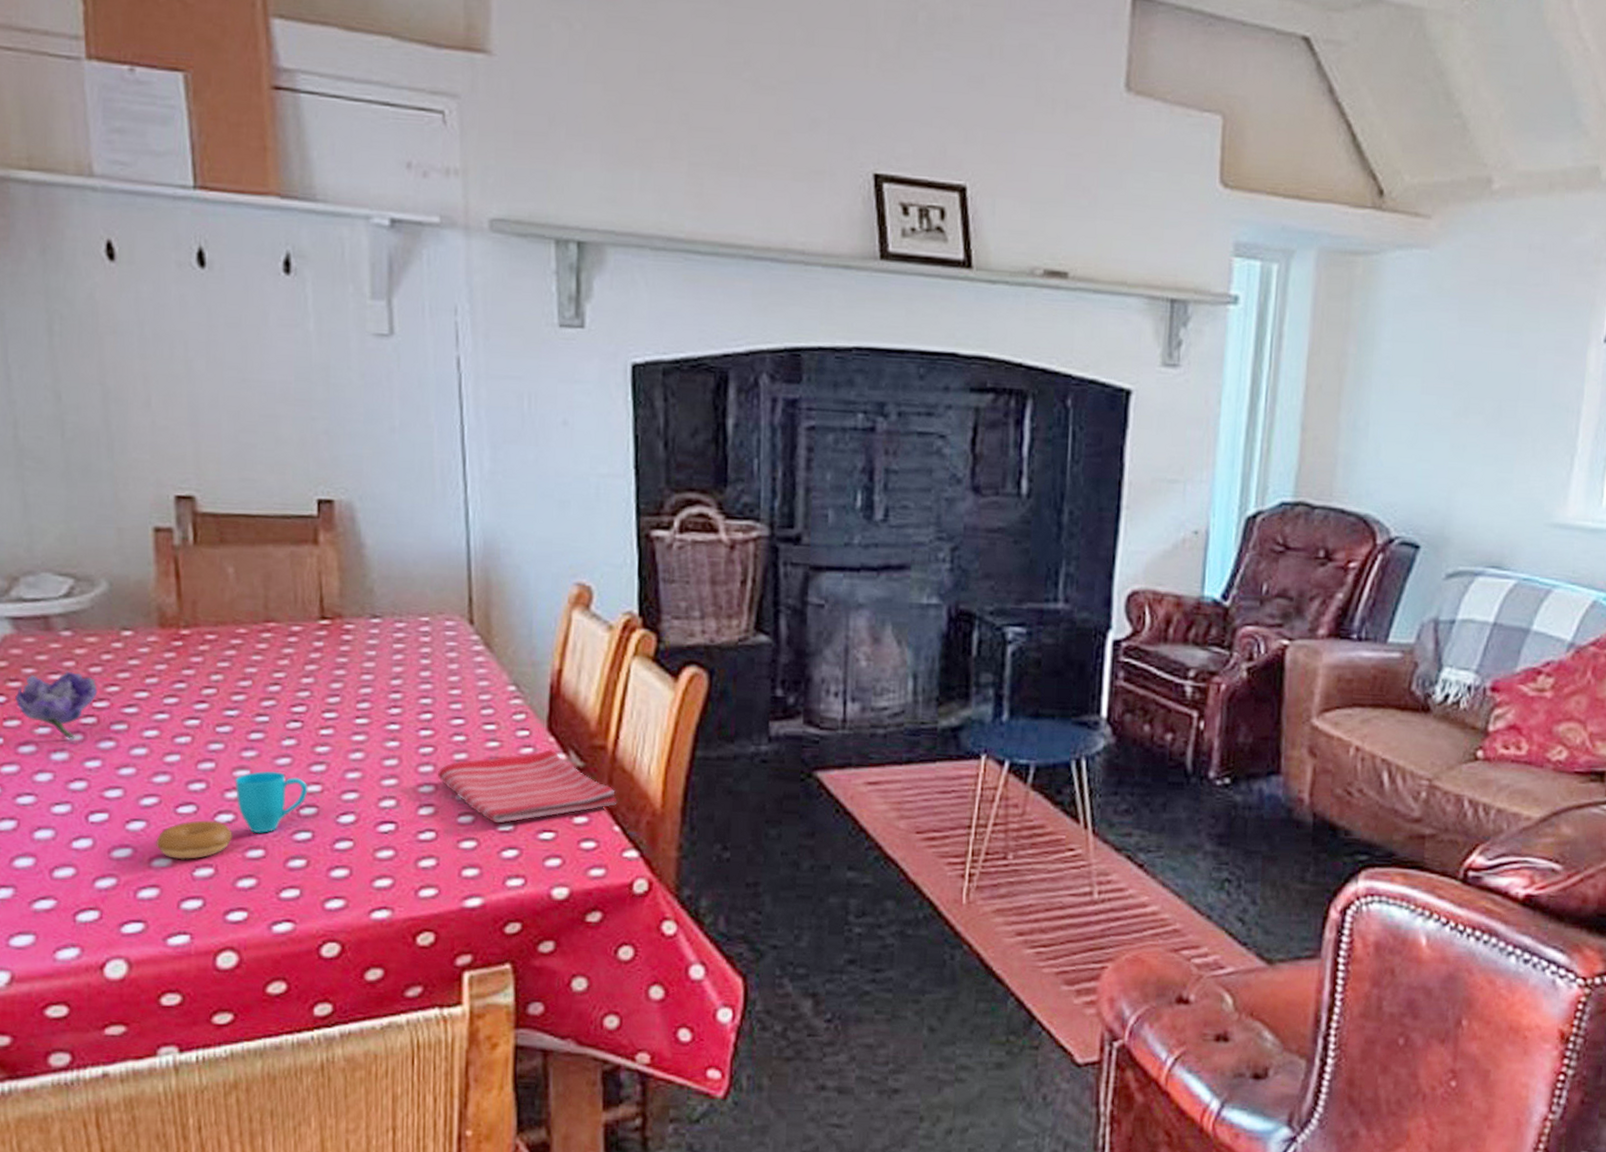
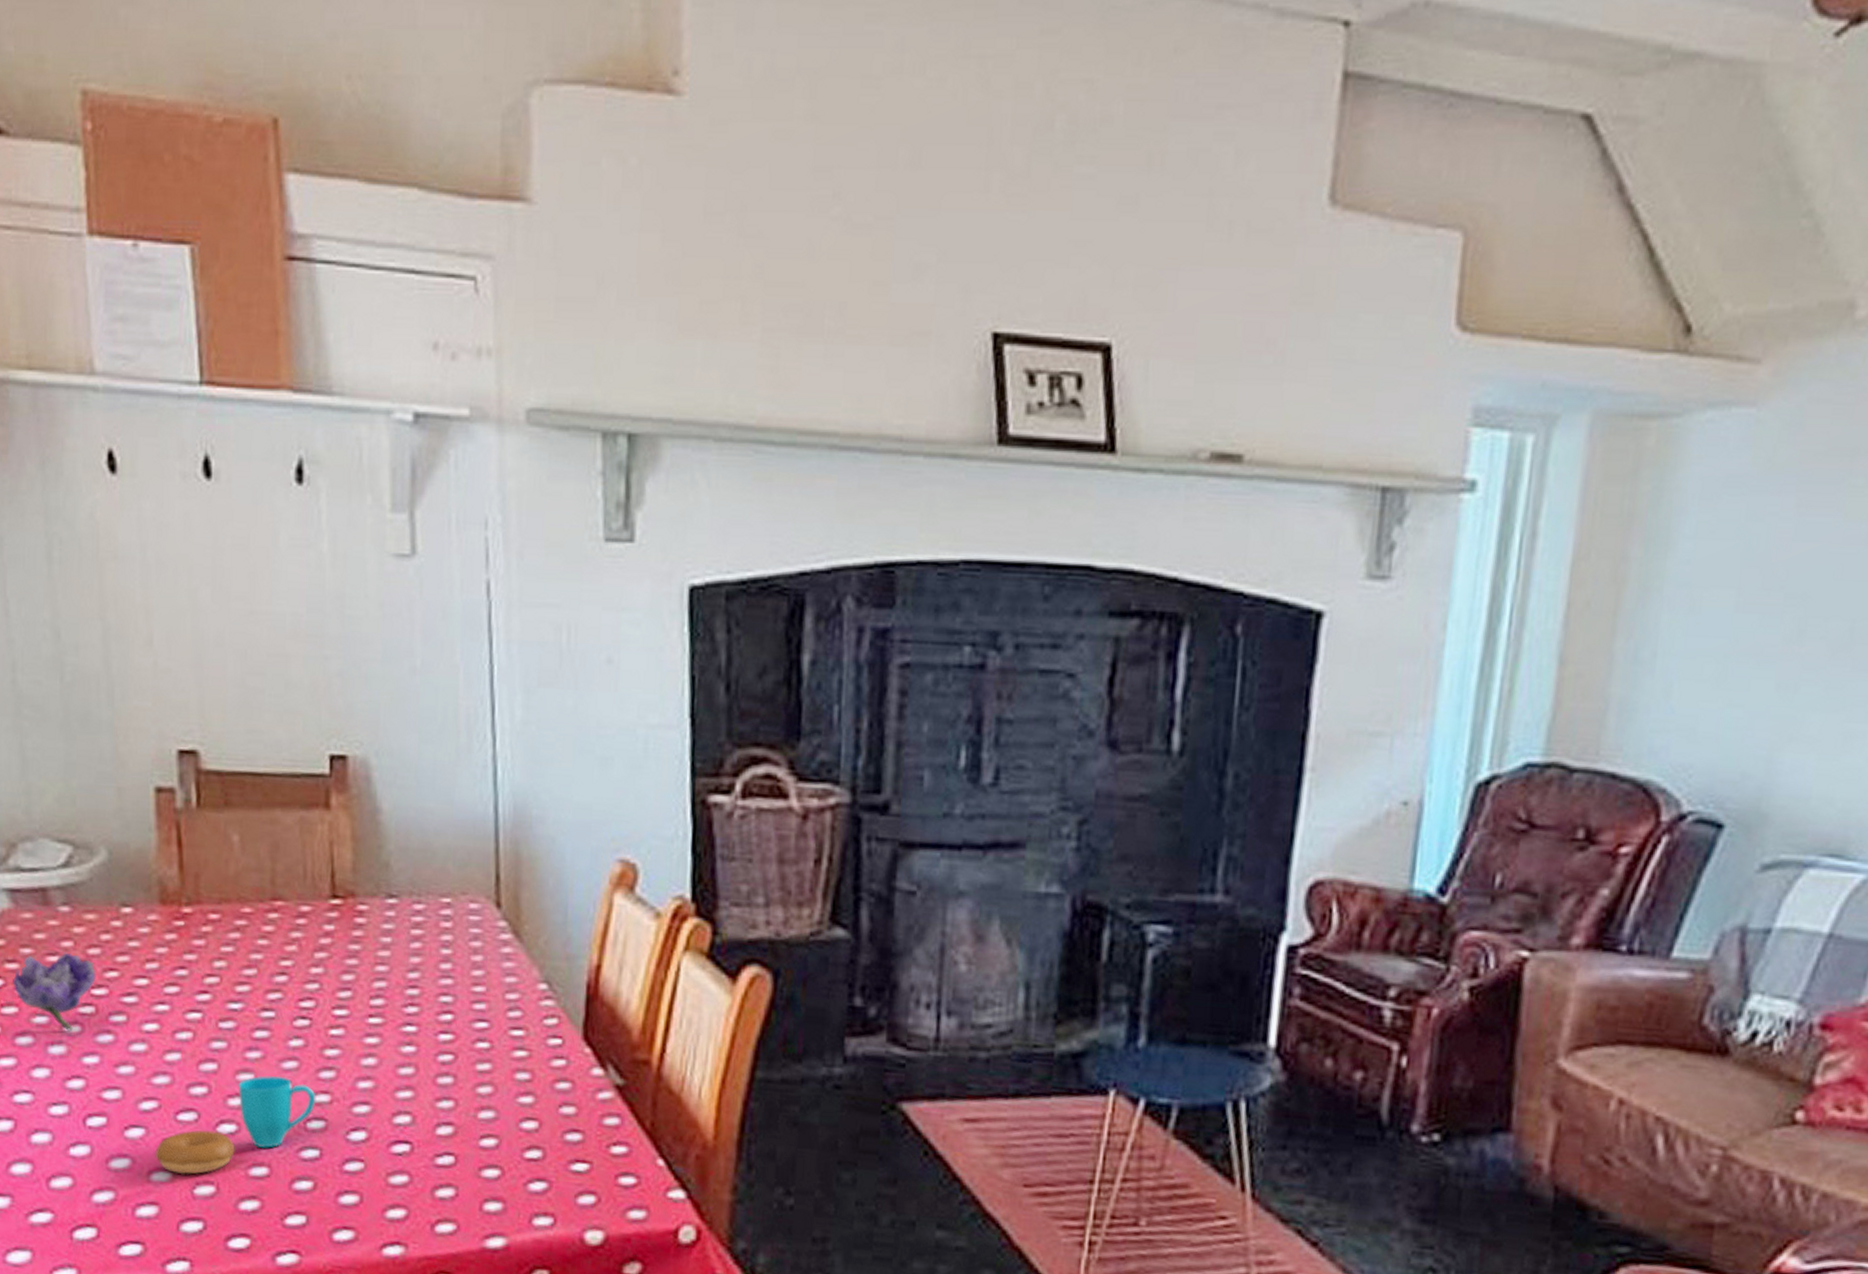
dish towel: present [437,749,618,824] -> none [457,1062,662,1150]

